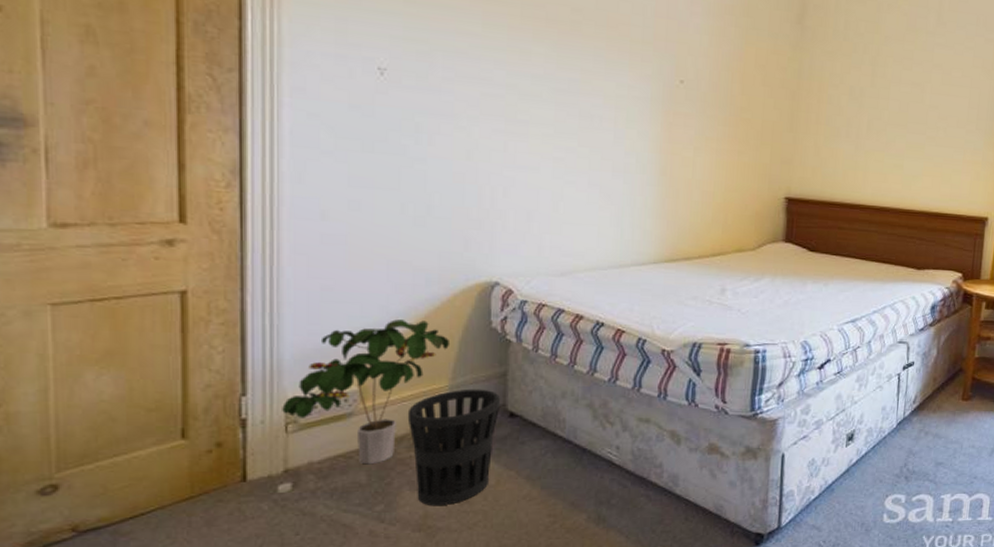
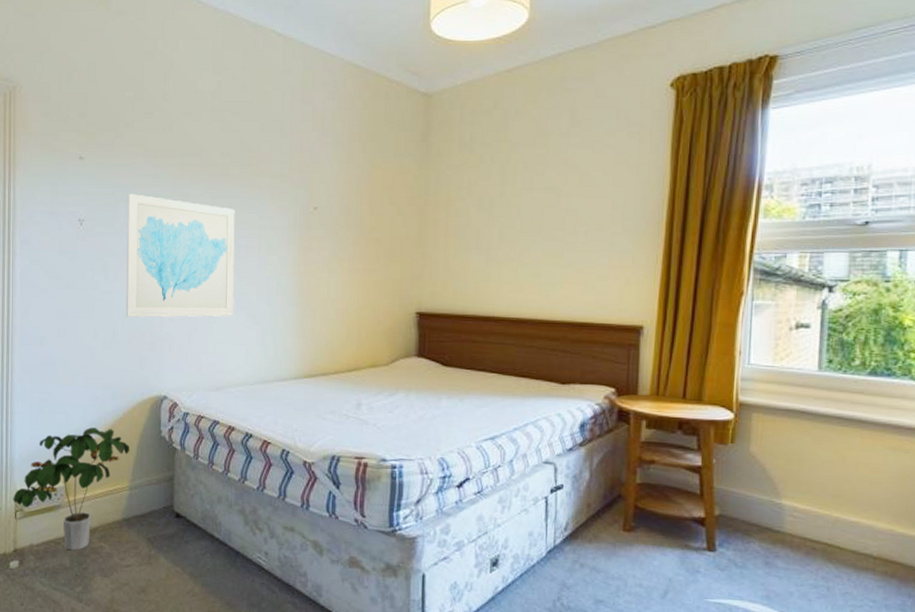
wastebasket: present [407,389,501,505] -> none [99,490,169,593]
wall art: none [446,42,588,195] -> present [126,194,235,318]

